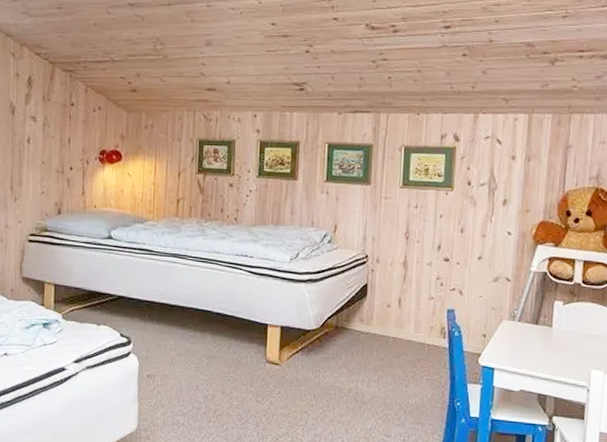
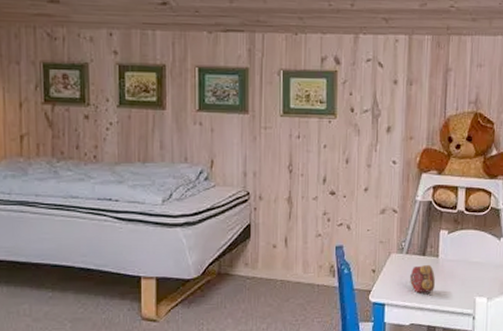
alarm clock: none [521,333,549,361] -> present [410,264,436,293]

